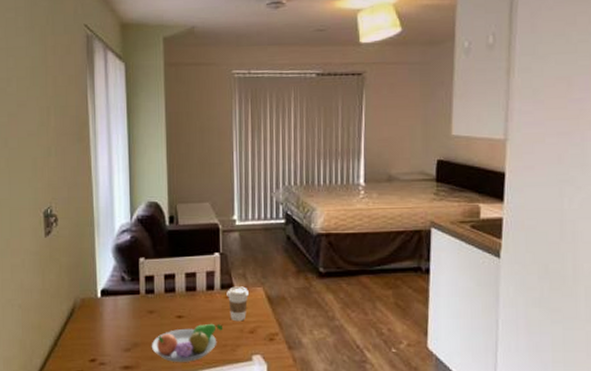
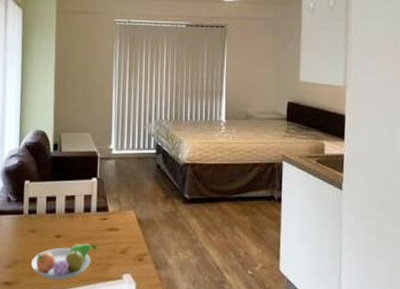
coffee cup: present [226,286,249,322] -> none [102,209,122,242]

